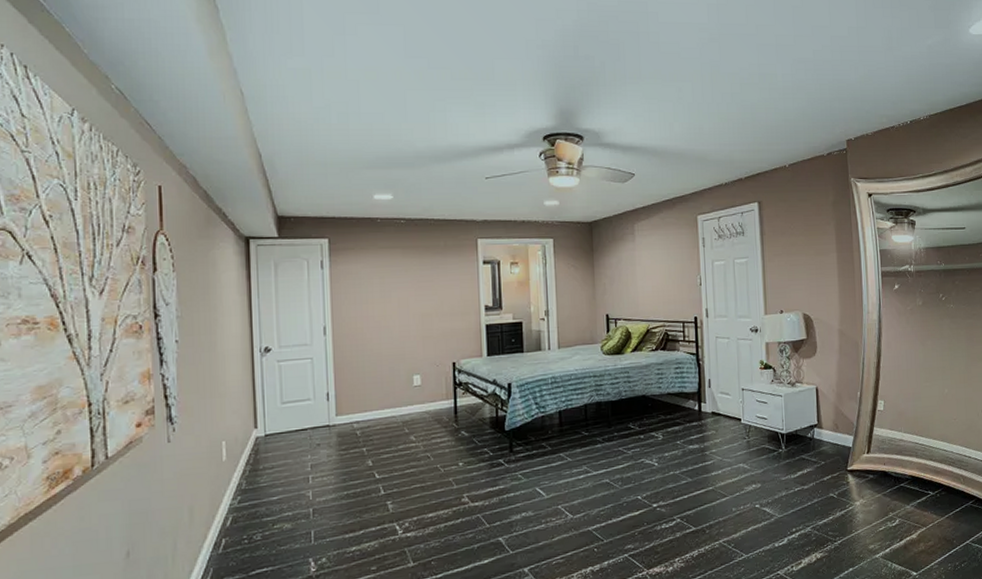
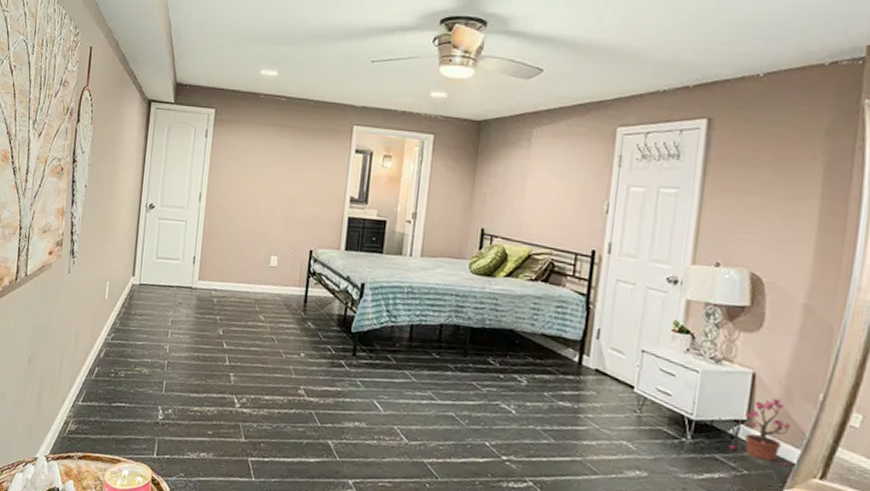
potted plant: none [810,403,847,451] -> present [728,398,790,467]

